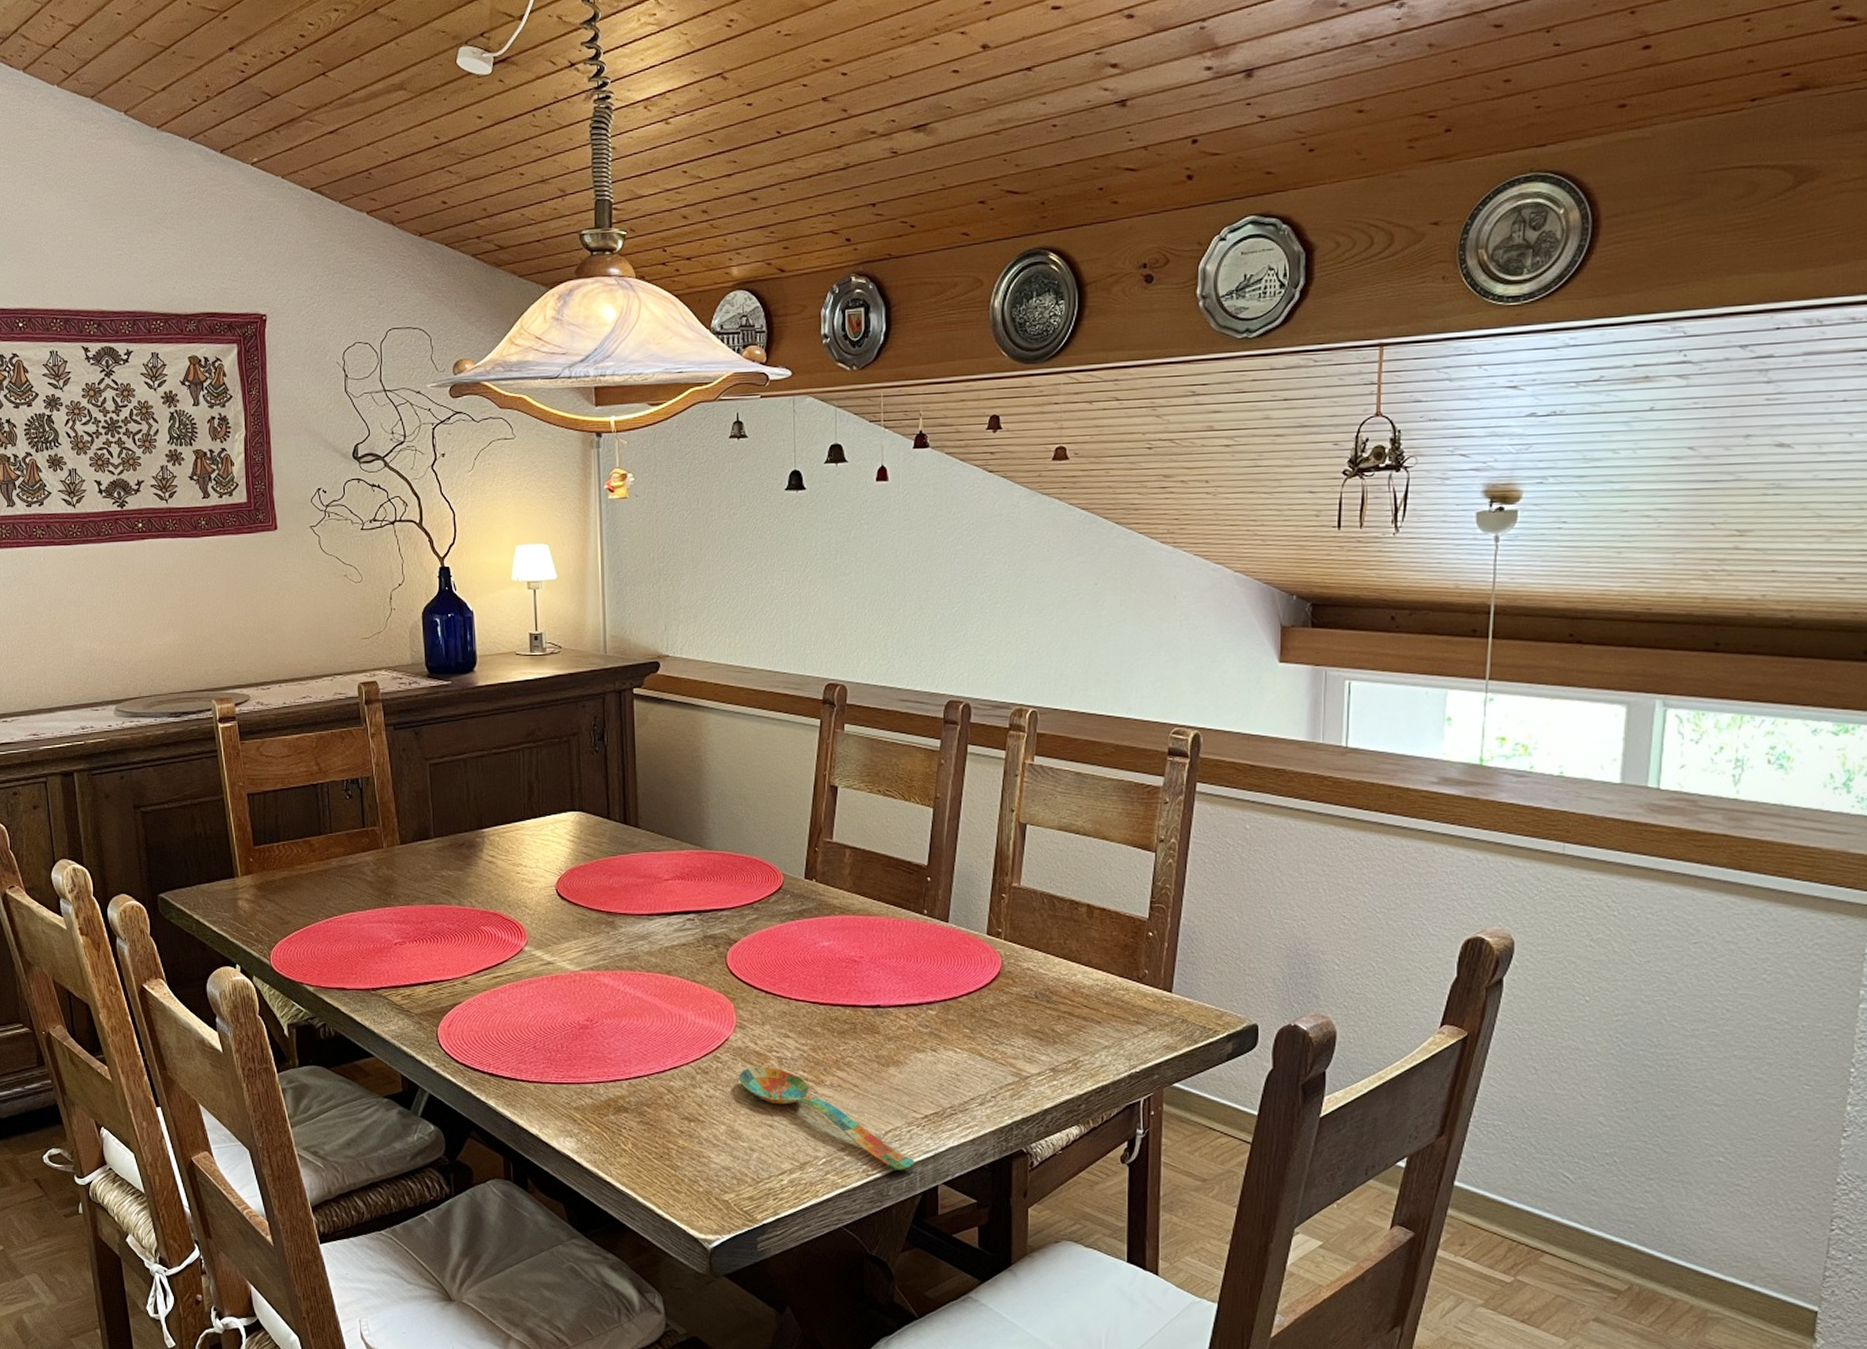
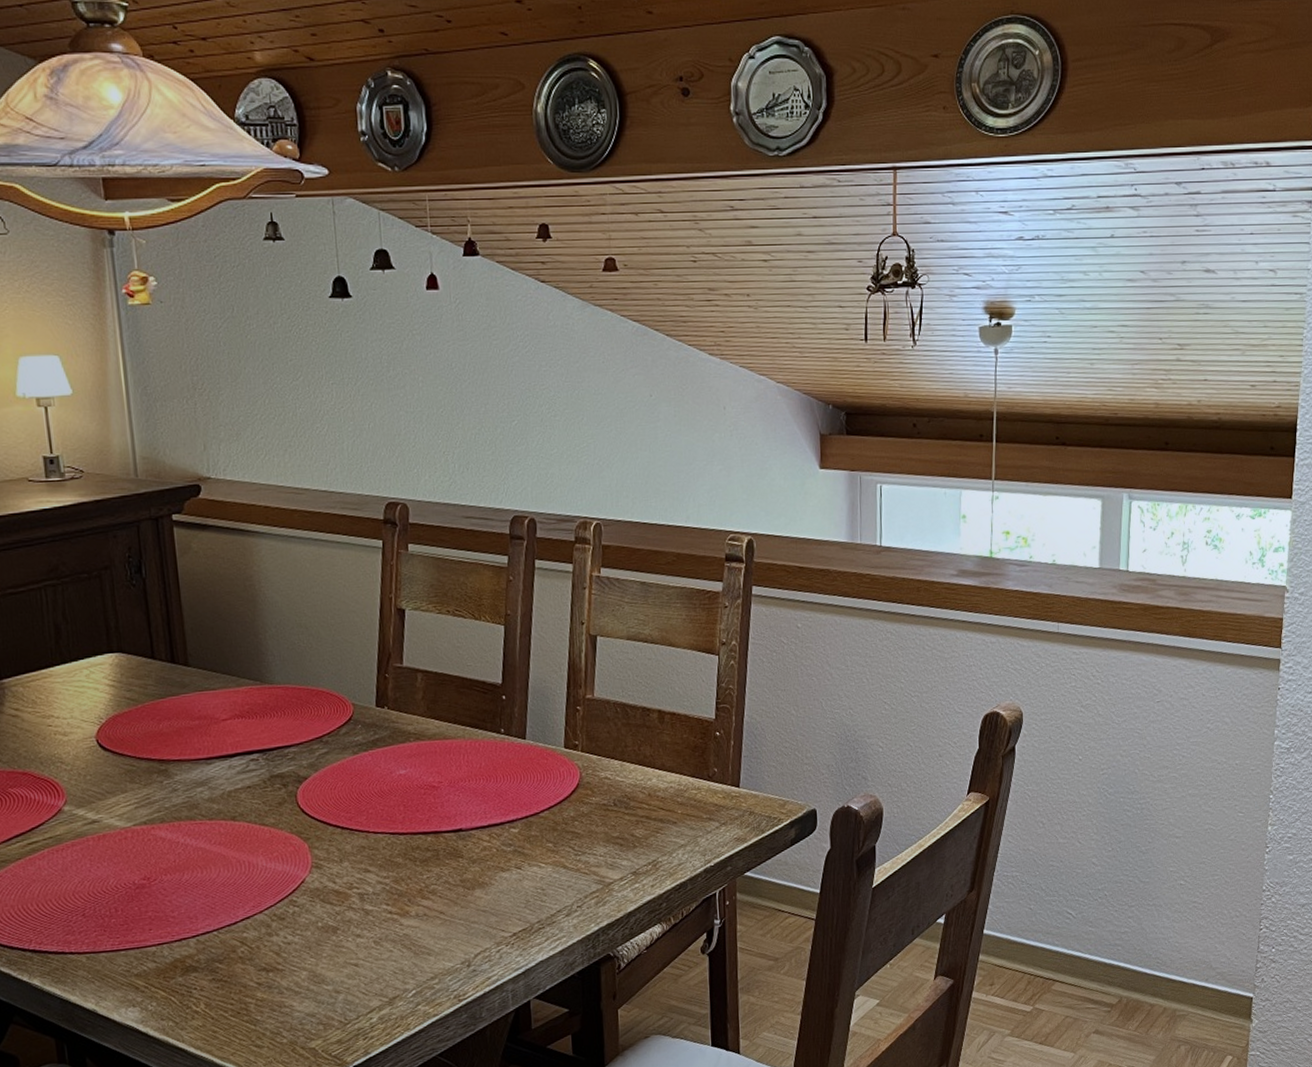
spoon: present [738,1066,915,1170] -> none [318,904,506,992]

